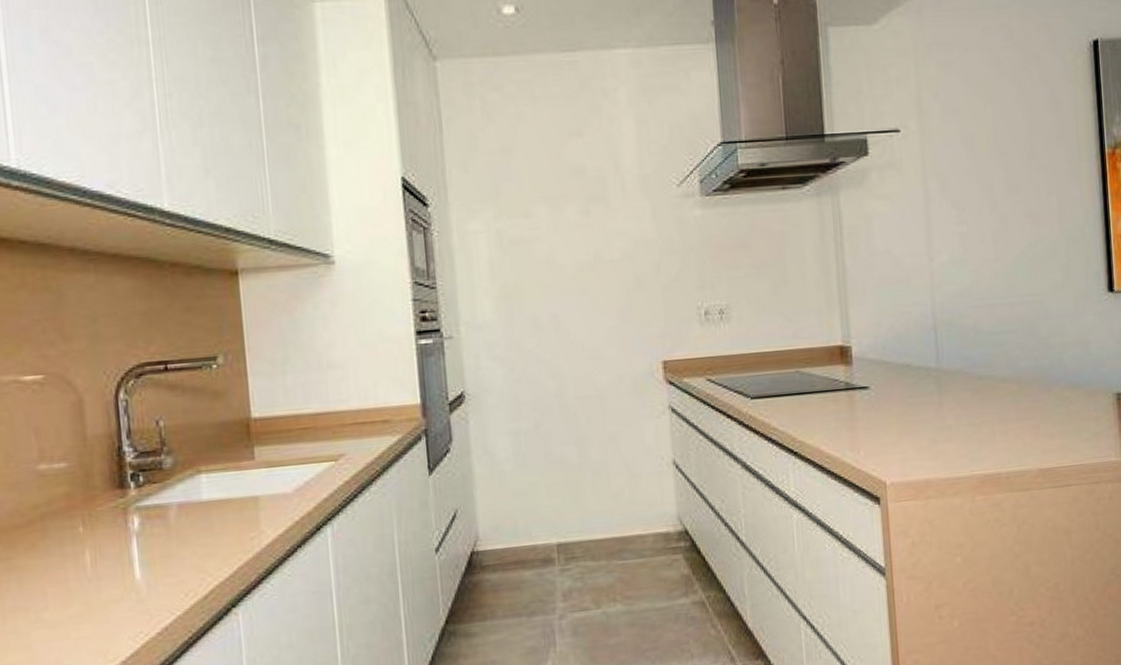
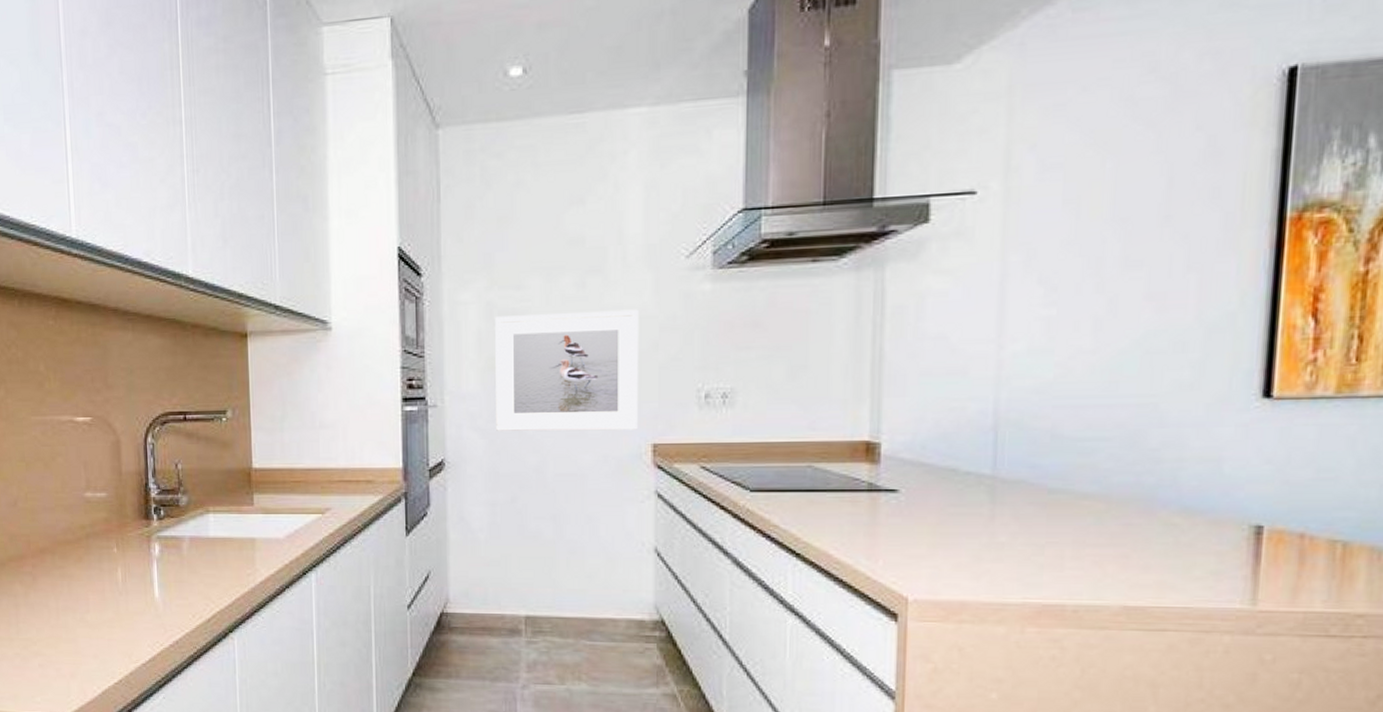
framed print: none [505,234,648,359] -> present [495,309,638,432]

